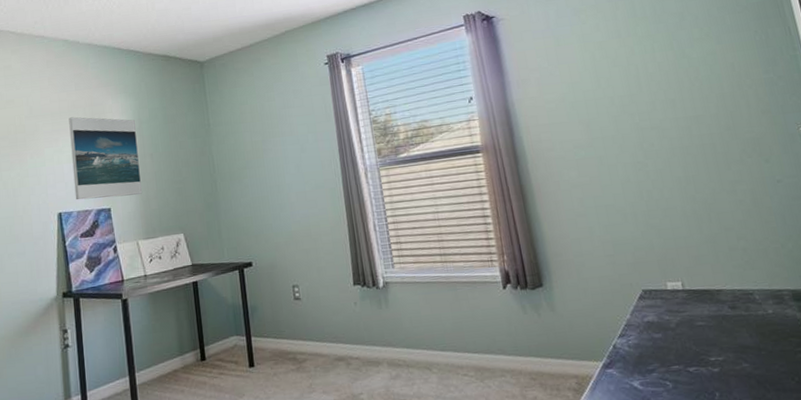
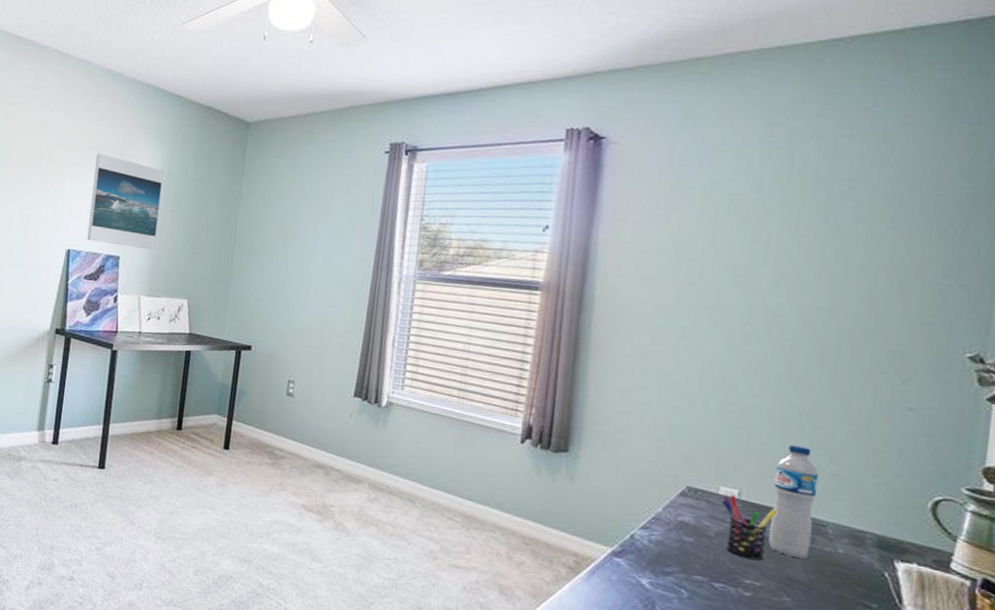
pen holder: none [672,287,718,340] -> present [722,494,778,561]
water bottle: none [701,231,748,328] -> present [768,444,819,558]

